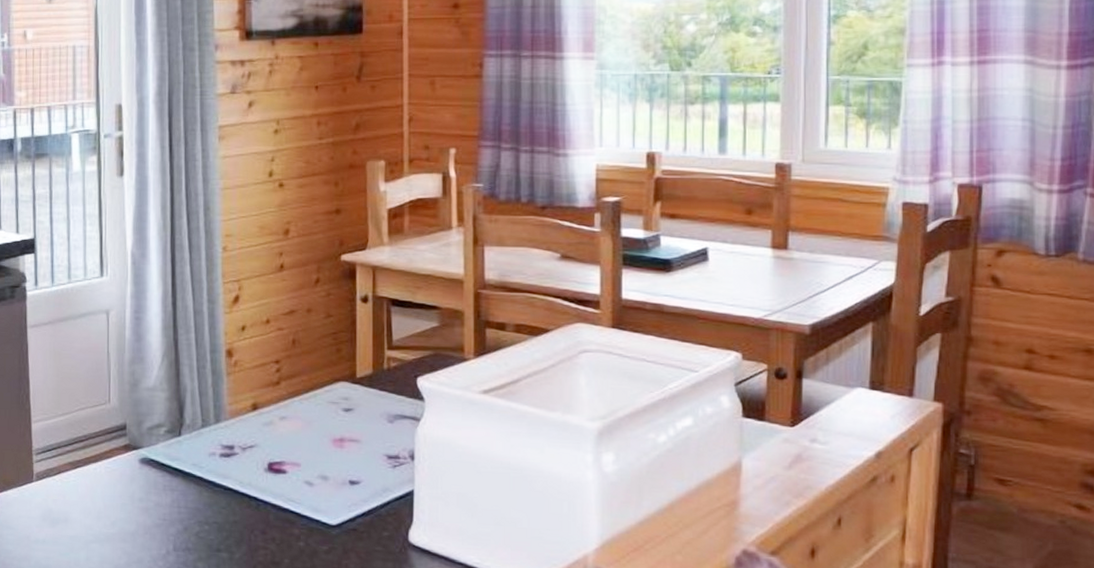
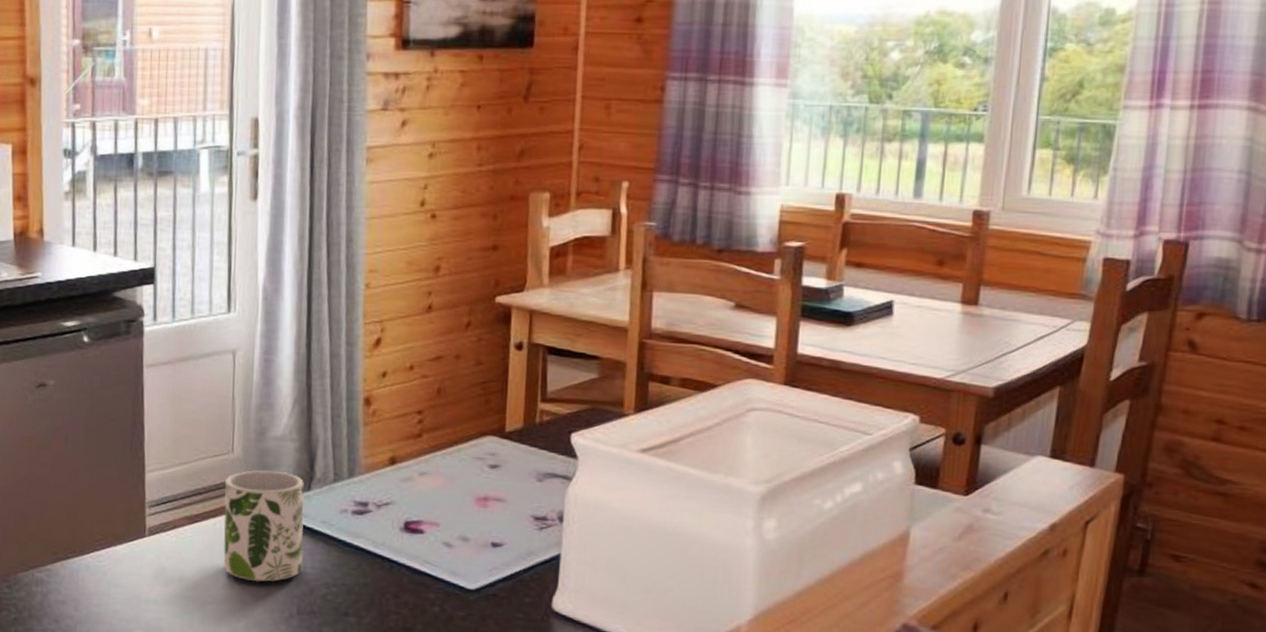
mug: none [103,418,177,521] -> present [223,470,304,582]

